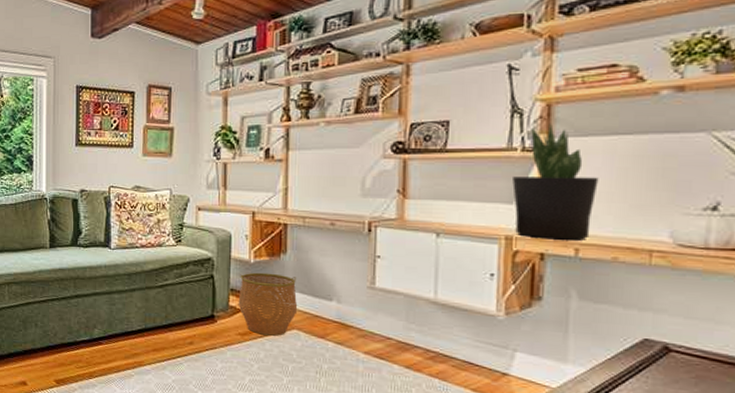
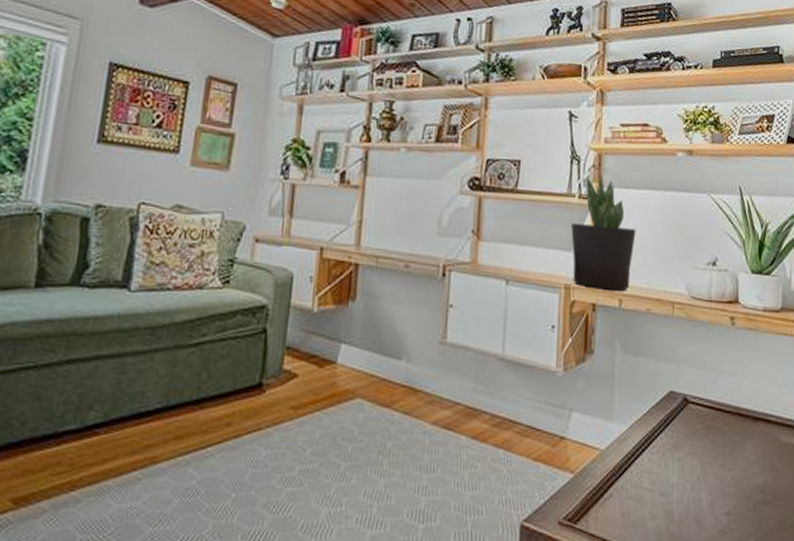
basket: present [238,272,298,336] -> none [293,324,364,408]

